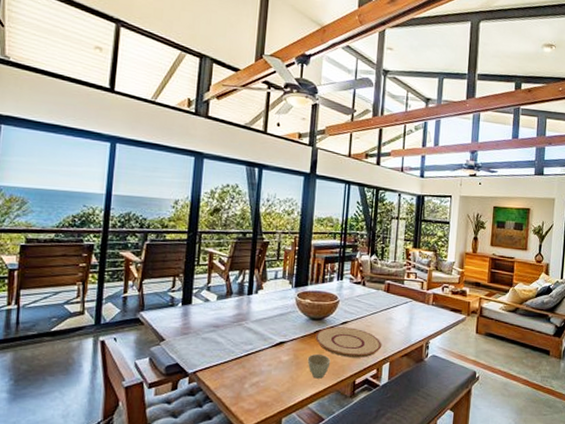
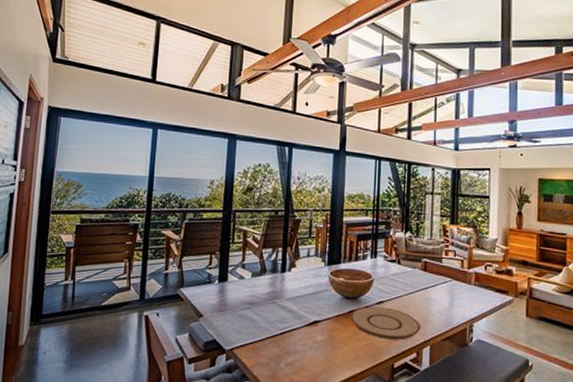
cup: present [307,353,331,379] -> none [342,334,367,361]

